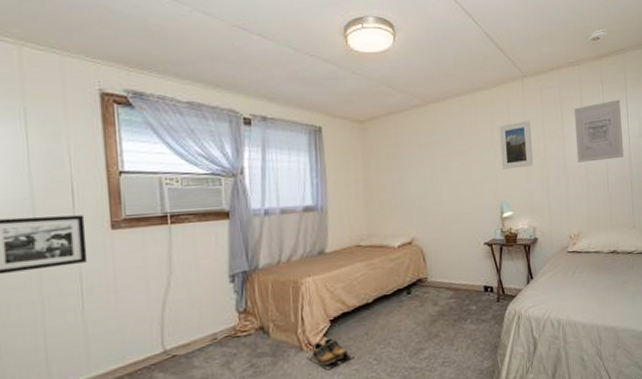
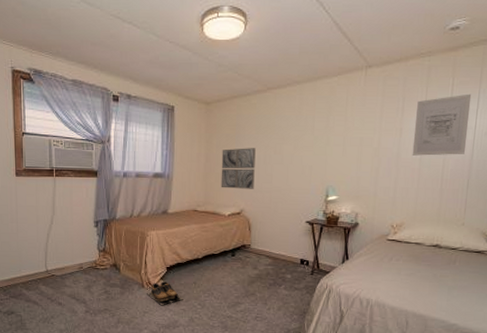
wall art: none [382,167,424,216] -> present [220,148,256,189]
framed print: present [499,120,533,169] -> none [332,110,368,156]

